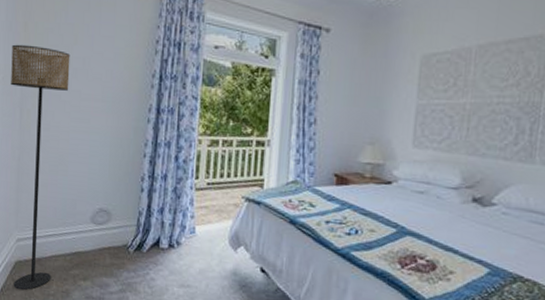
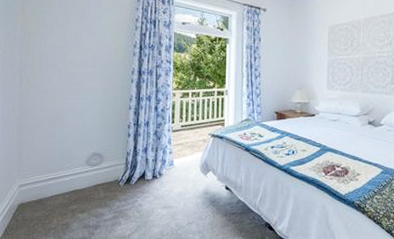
floor lamp: present [11,44,70,291] -> none [11,24,64,228]

